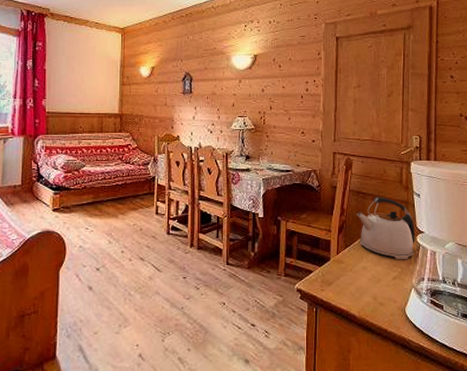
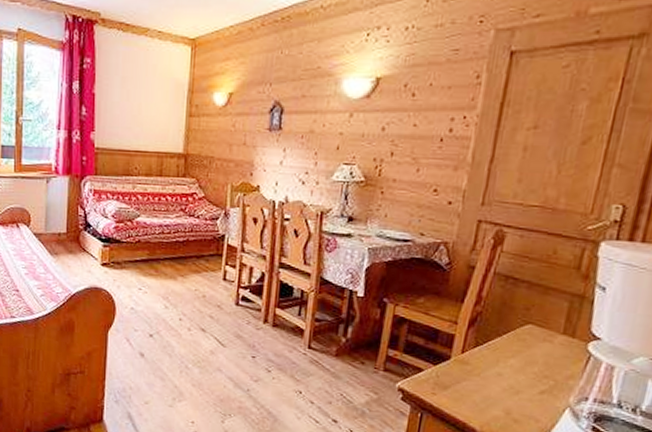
kettle: present [356,196,415,260] -> none [498,284,589,372]

